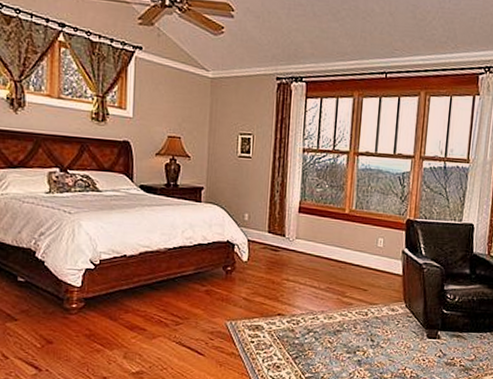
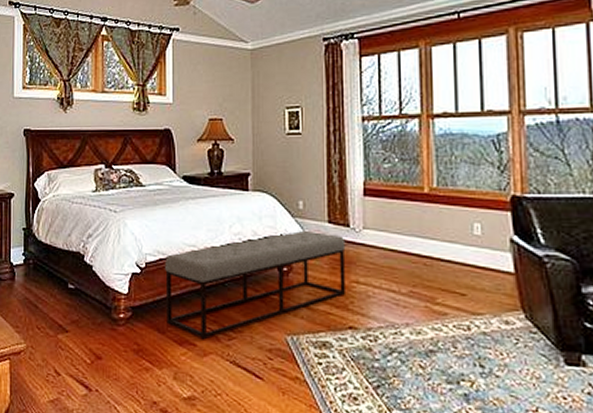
bench: none [119,237,281,324] -> present [165,230,347,339]

